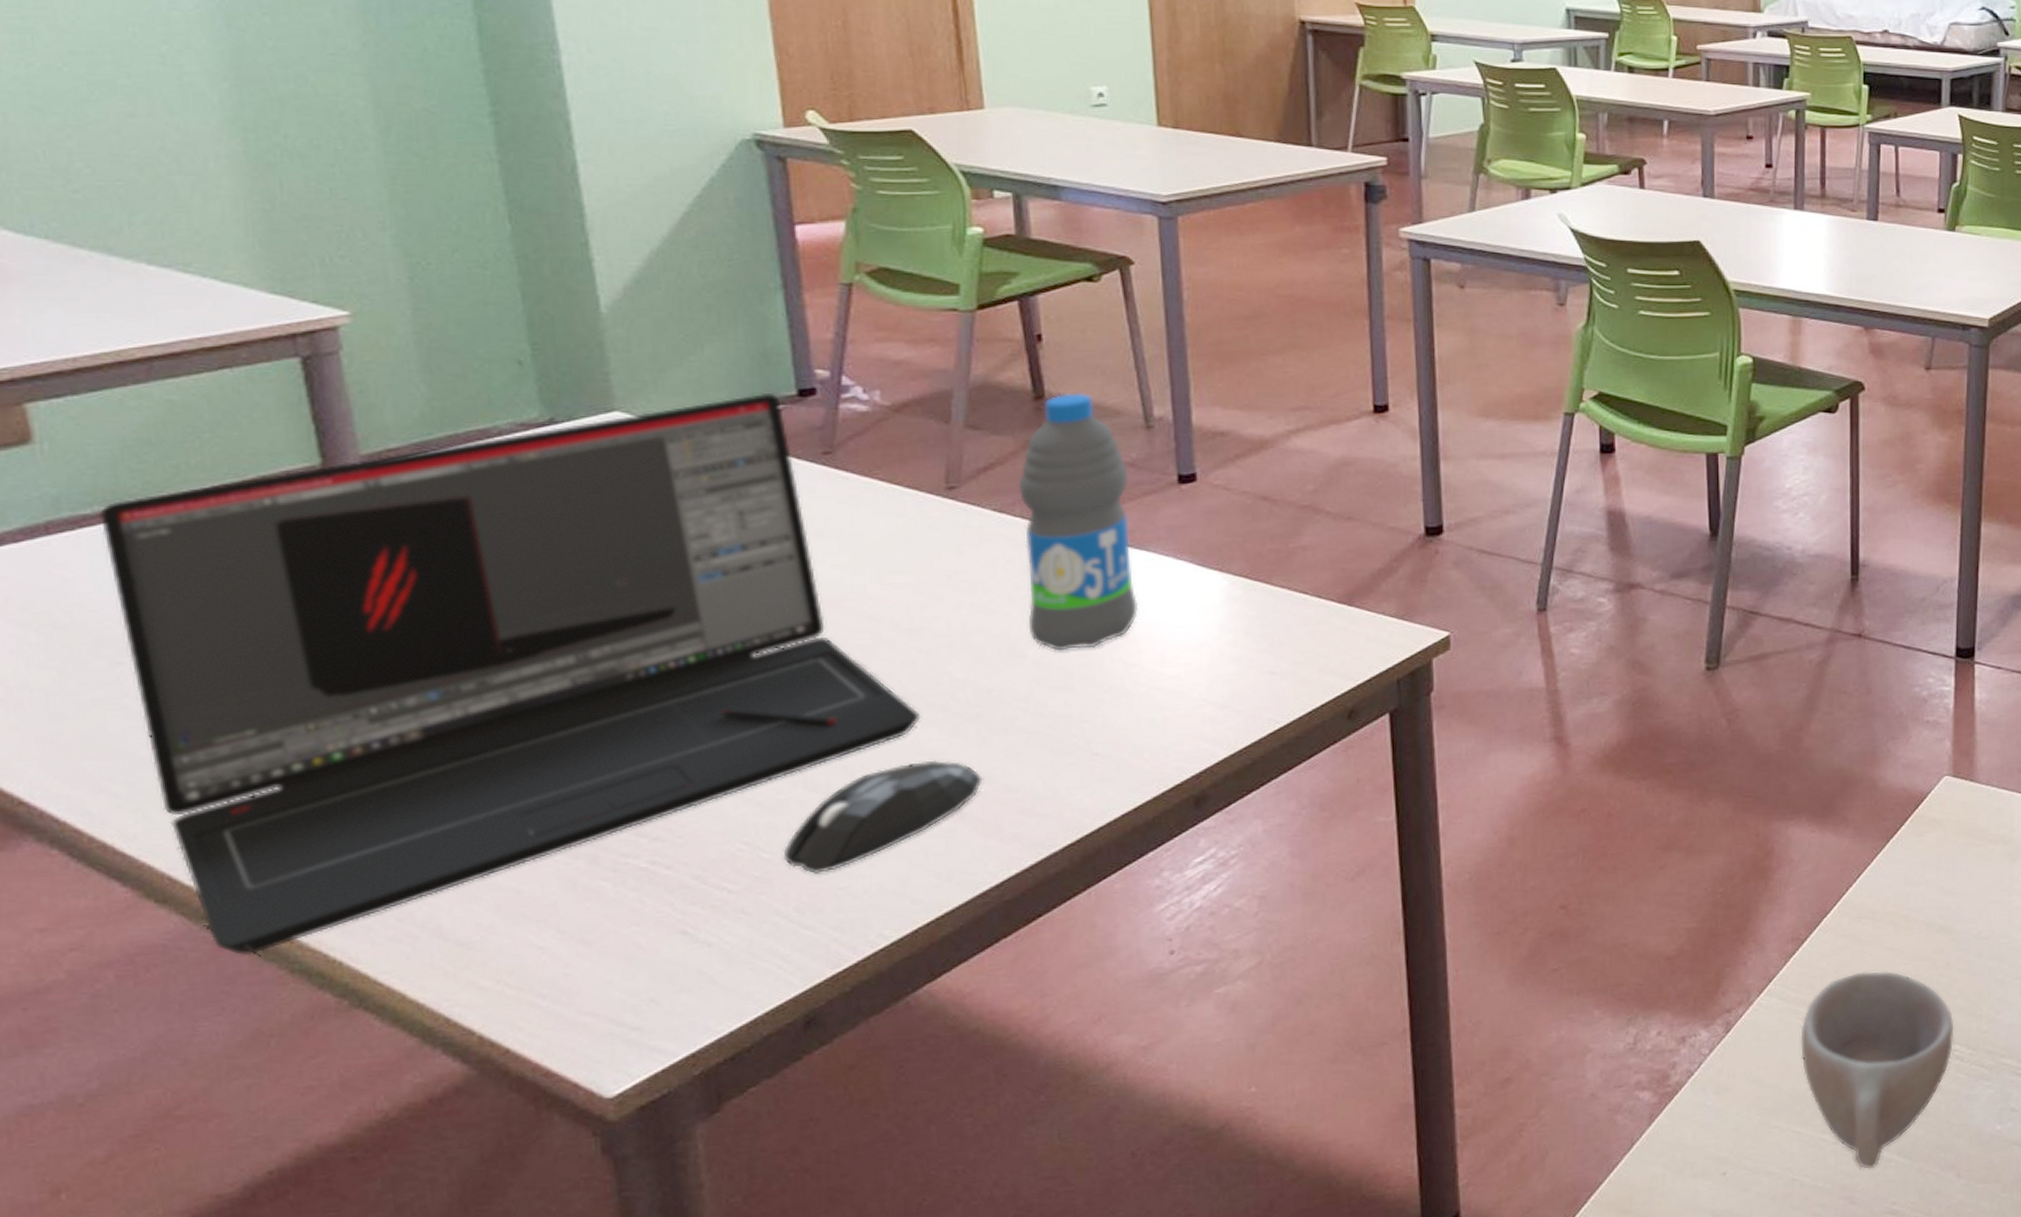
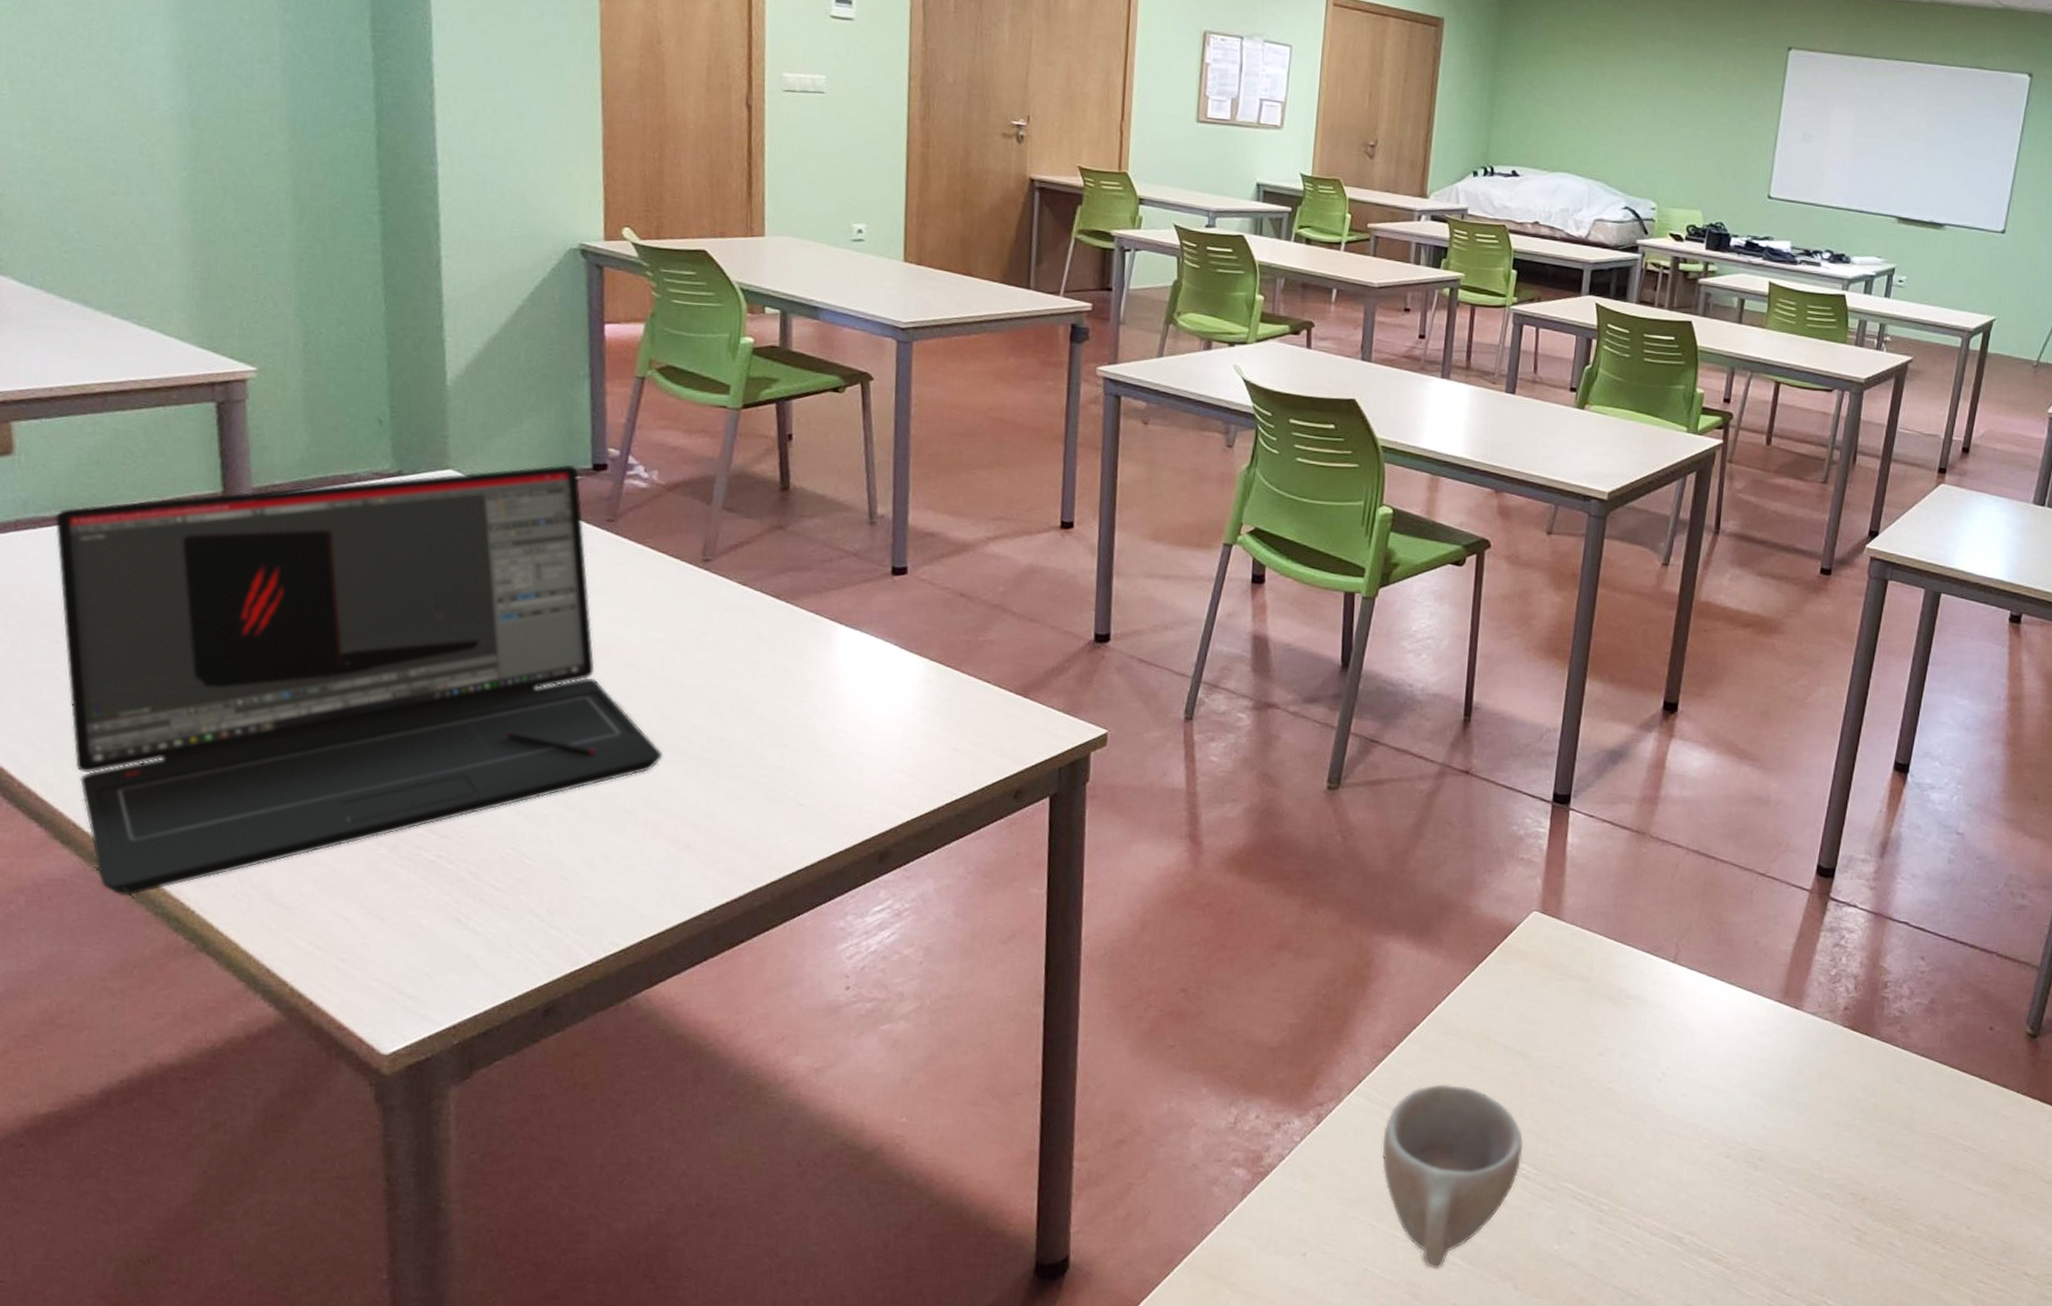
mouse: present [783,760,983,875] -> none [542,795,708,883]
water bottle: present [1018,393,1139,651] -> none [757,487,852,712]

